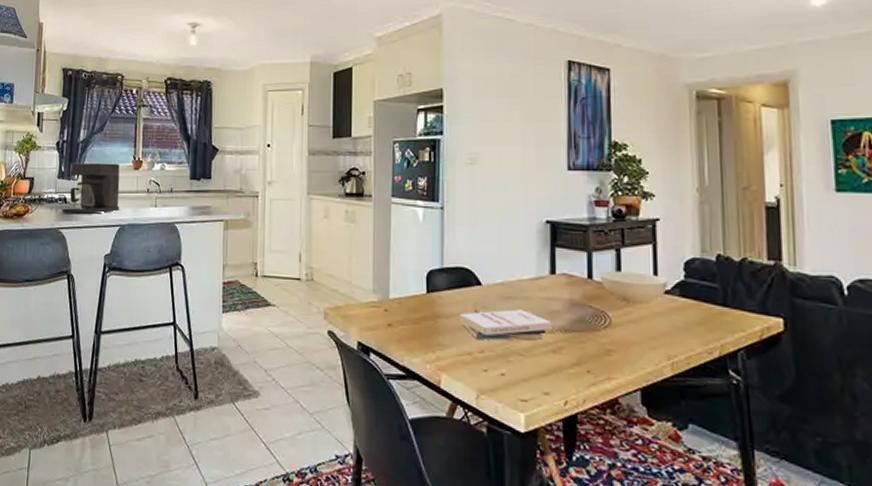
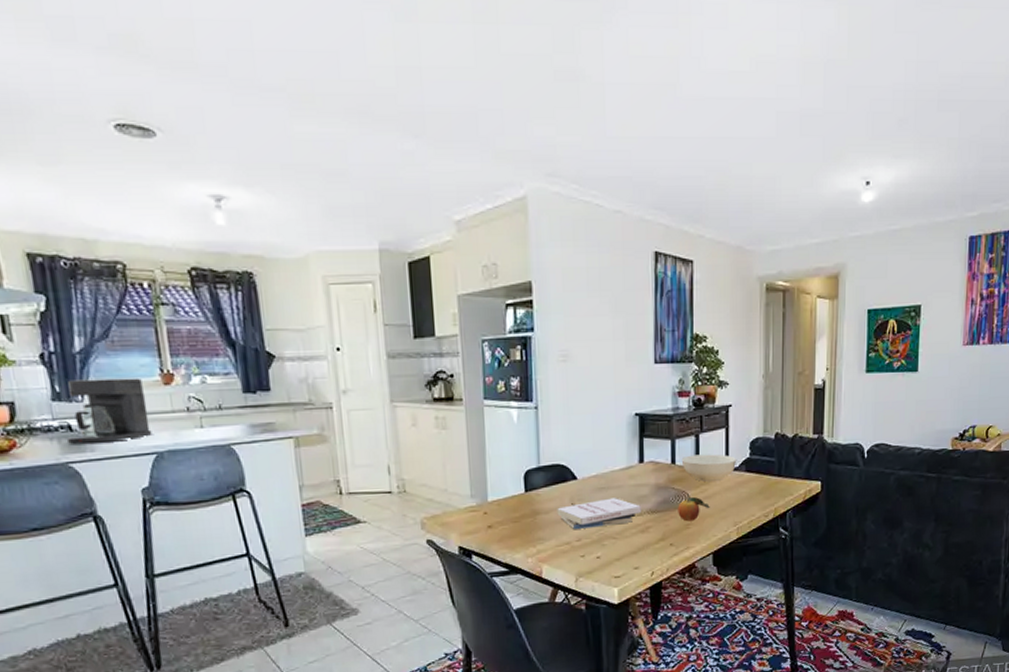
fruit: none [596,314,636,348] -> present [678,493,710,522]

